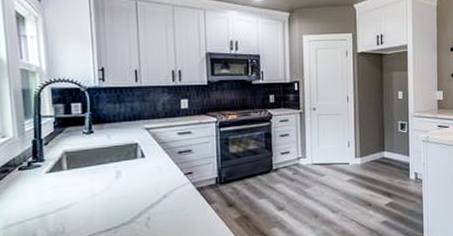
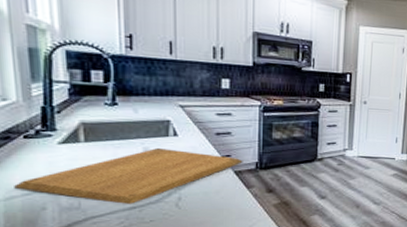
chopping board: none [11,169,204,227] -> present [14,147,243,205]

